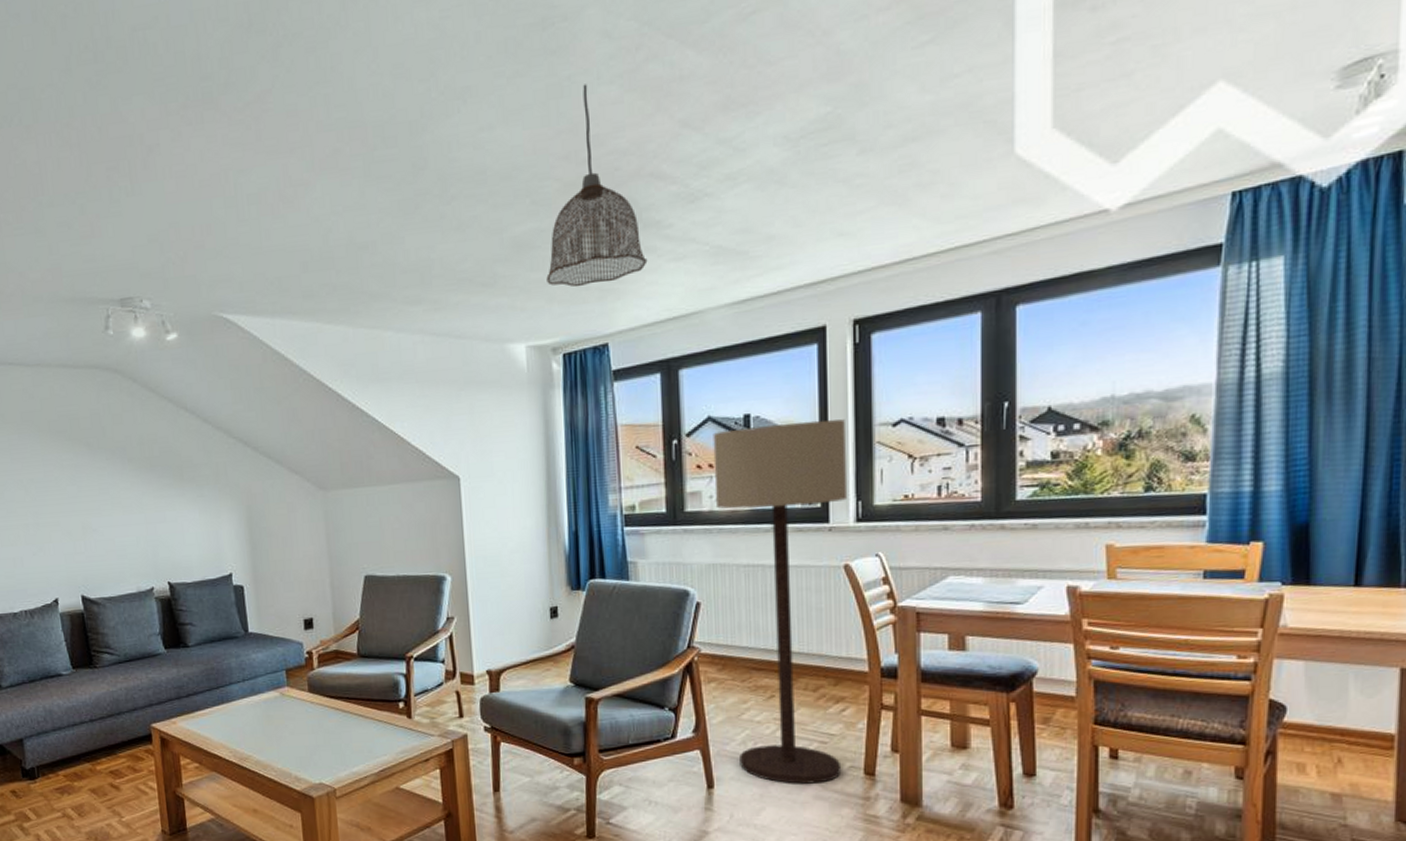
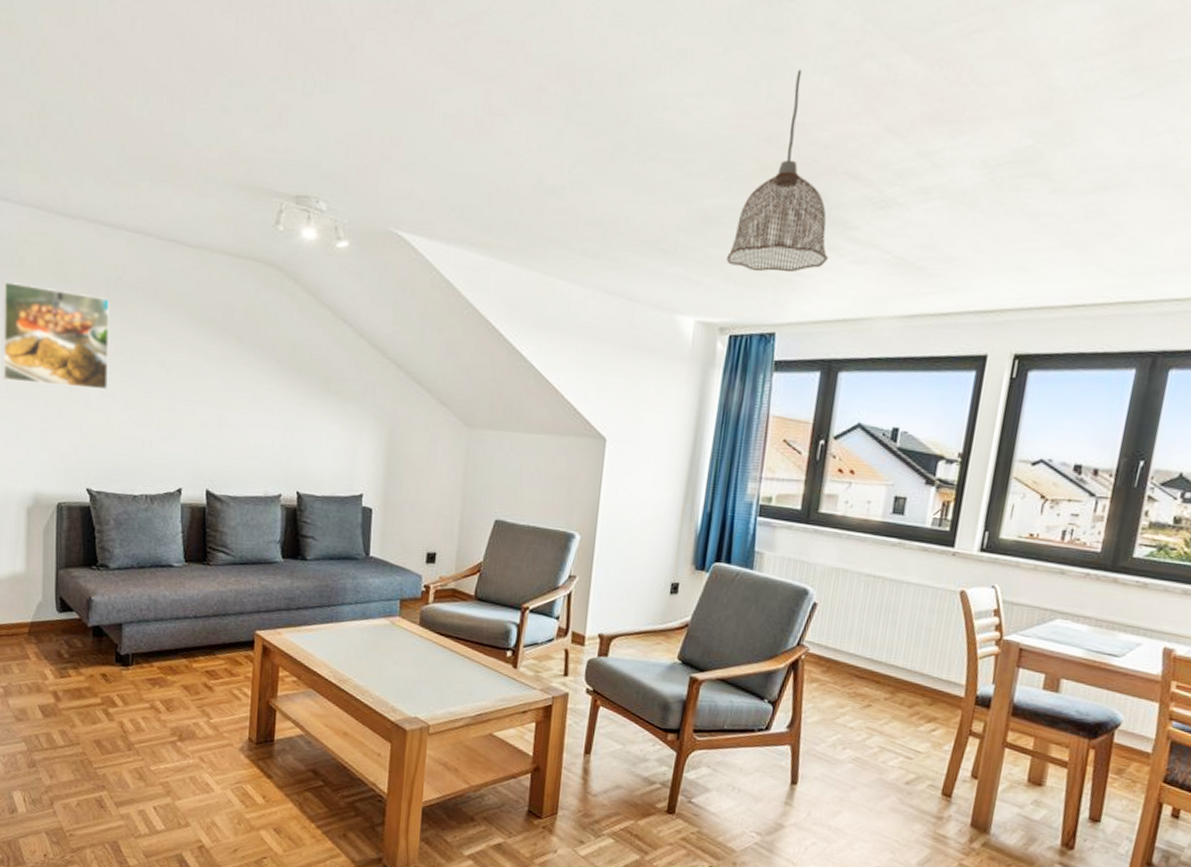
floor lamp: present [713,419,848,784] -> none [826,440,988,797]

